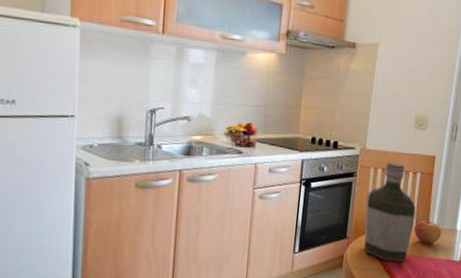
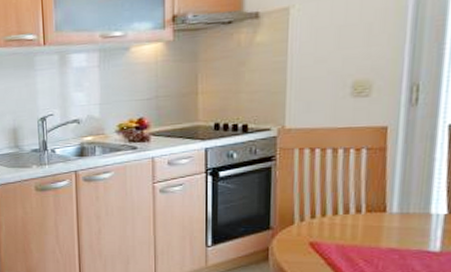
bottle: present [363,162,416,262] -> none [292,140,365,254]
apple: present [413,218,442,244] -> none [363,202,407,233]

